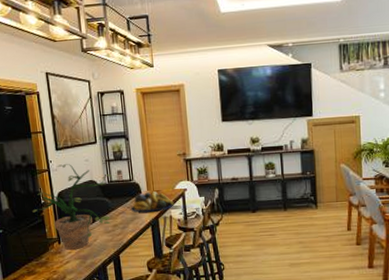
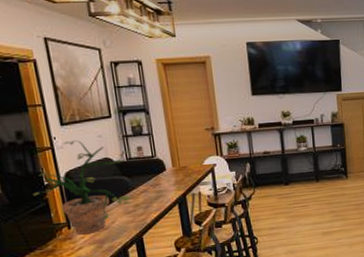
fruit bowl: present [131,191,174,212] -> none [155,168,203,190]

